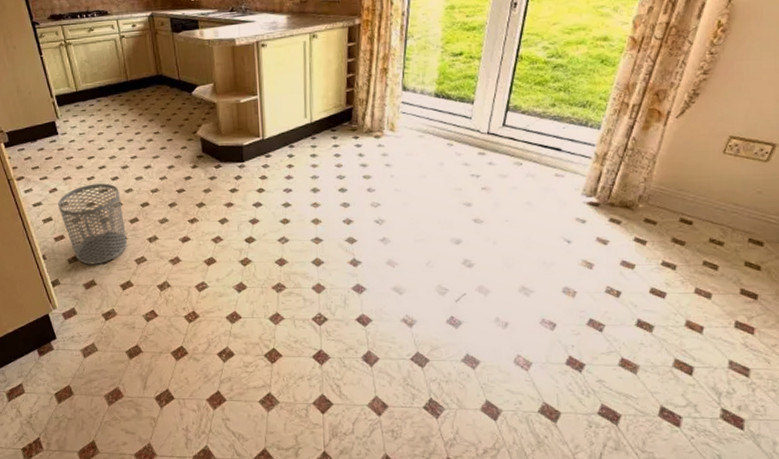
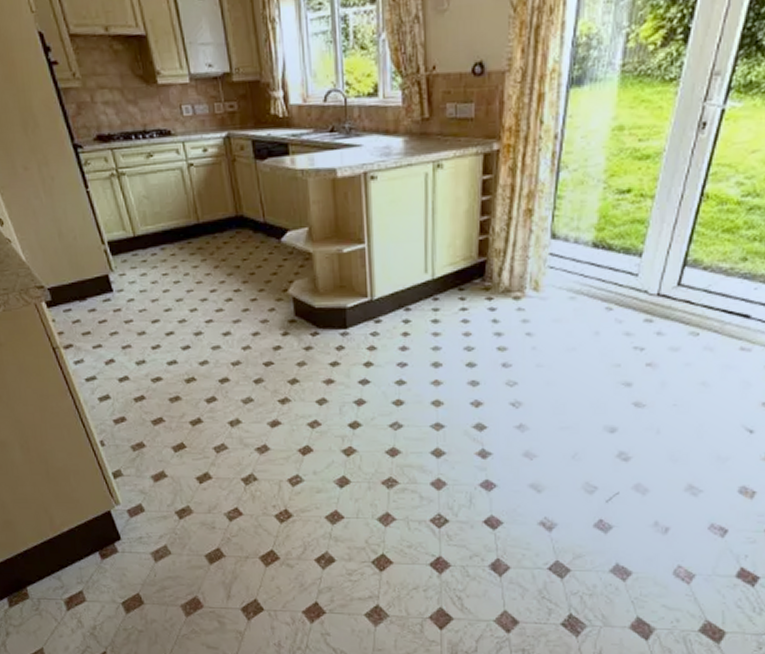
waste bin: present [57,183,127,265] -> none [115,353,203,453]

